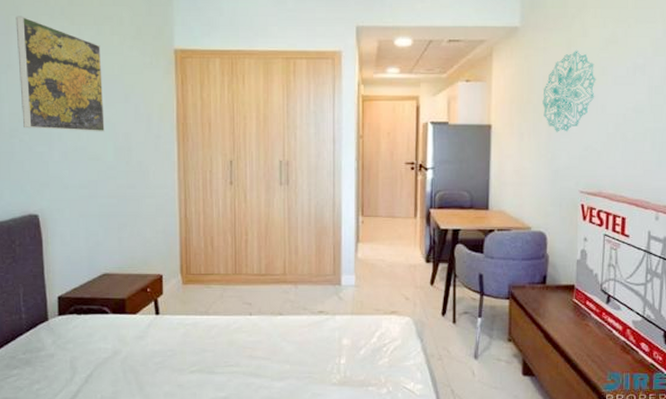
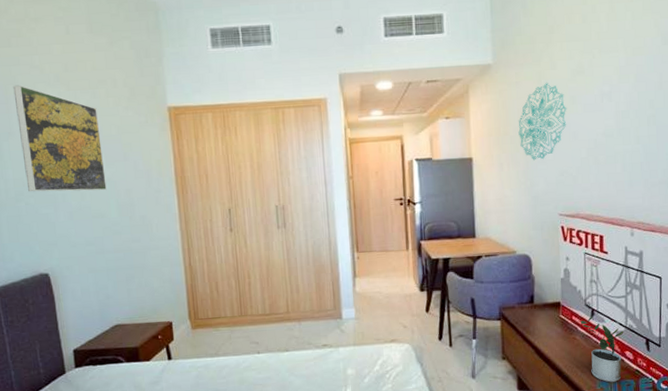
potted plant: none [594,302,641,375] -> present [580,316,624,383]

